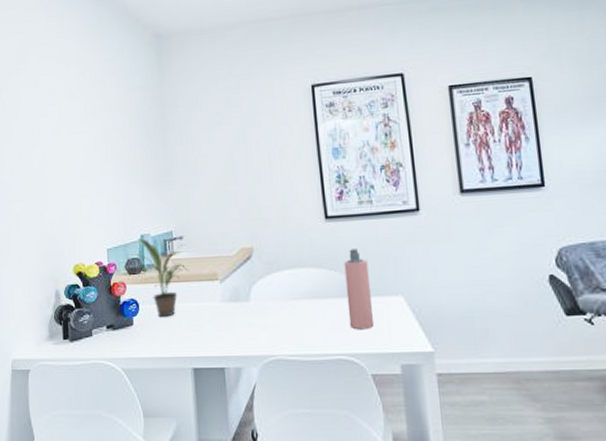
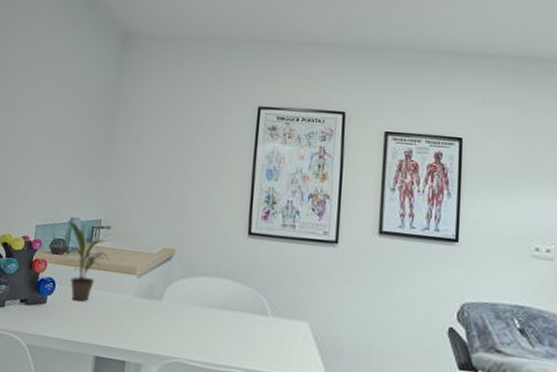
spray bottle: present [344,249,375,330] -> none [252,268,281,349]

